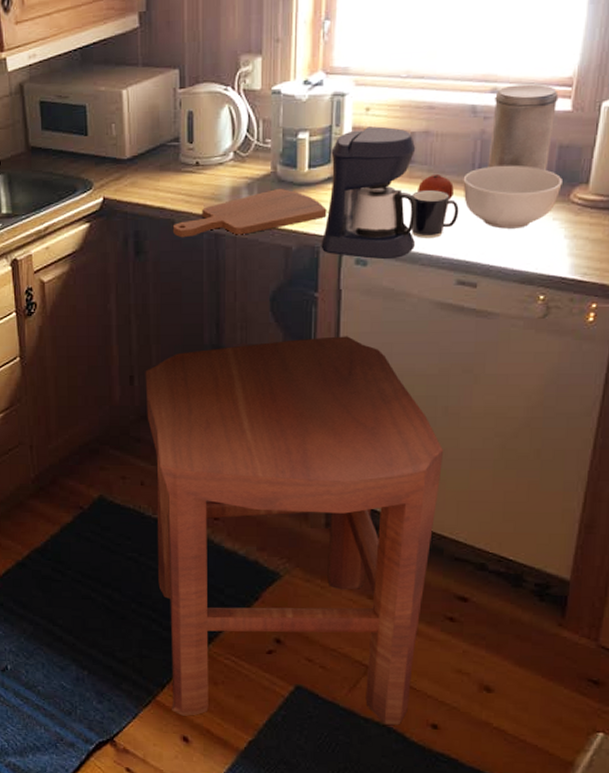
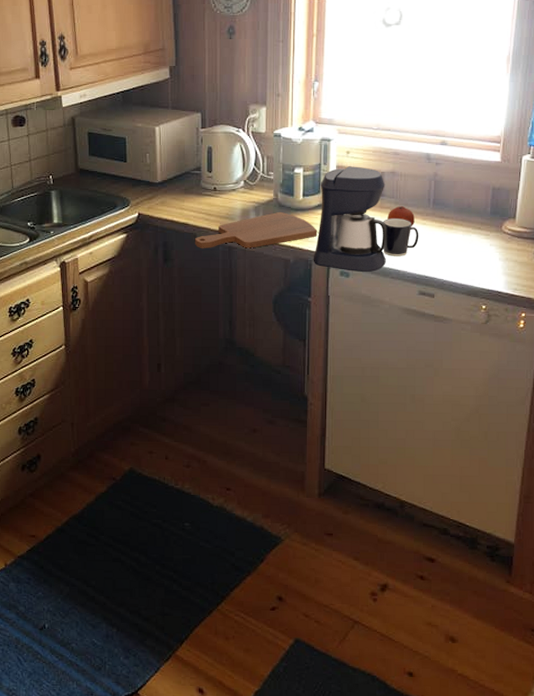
stool: present [145,336,443,725] -> none [170,334,412,674]
bowl: present [463,165,562,229] -> none [421,201,496,251]
canister: present [488,84,559,171] -> none [440,140,491,207]

